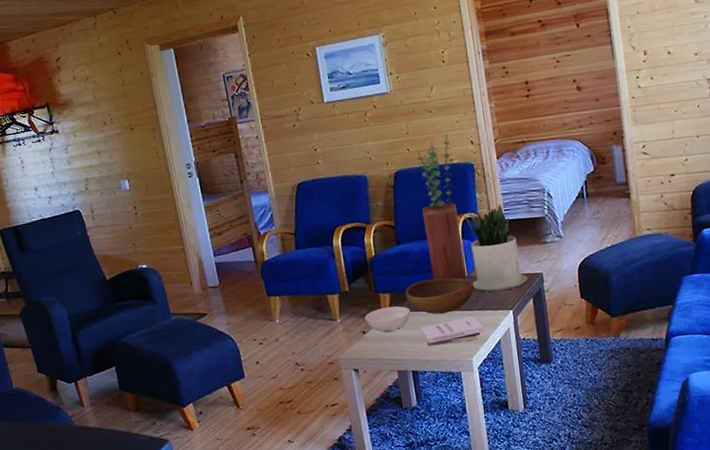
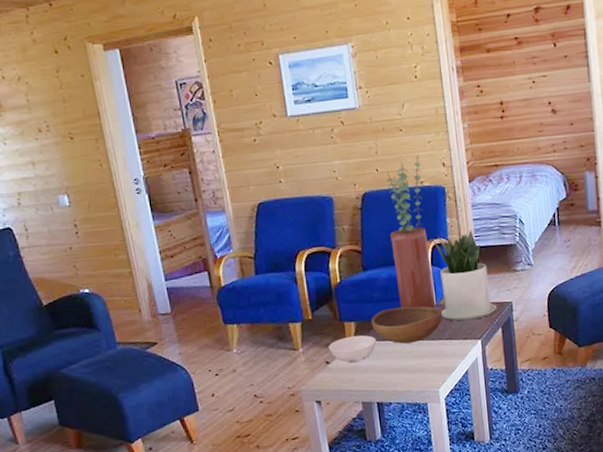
books: present [420,316,485,346] -> none [386,346,452,377]

